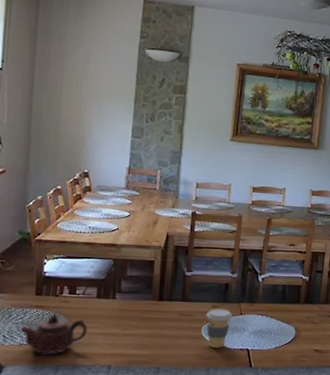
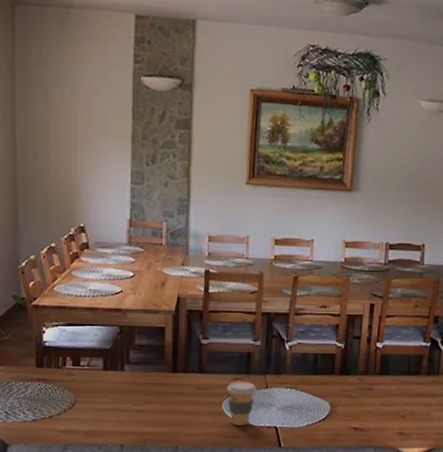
teapot: present [20,315,87,355] -> none [23,389,95,432]

